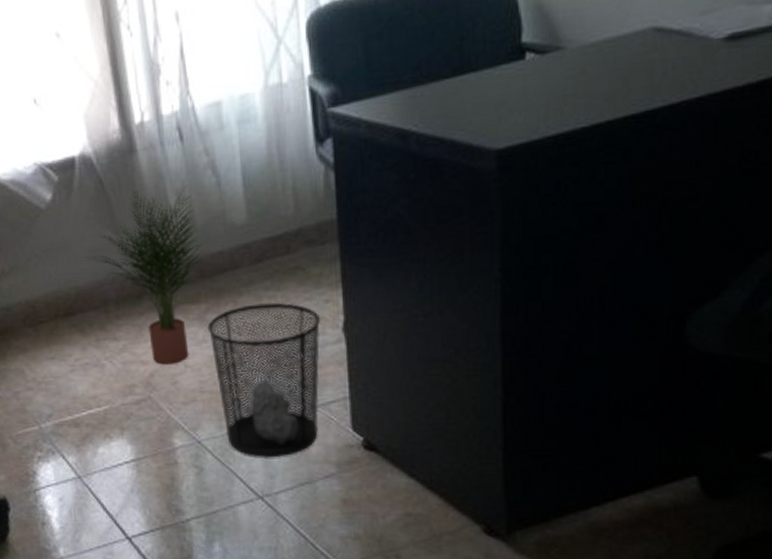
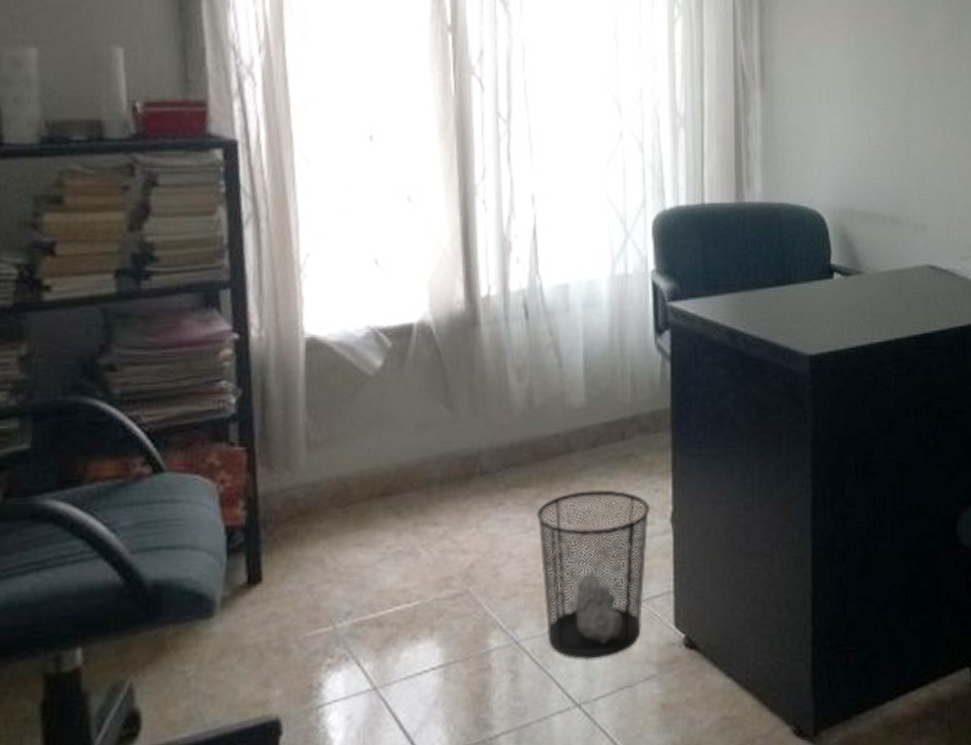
potted plant: present [85,185,210,365] -> none [412,363,547,554]

